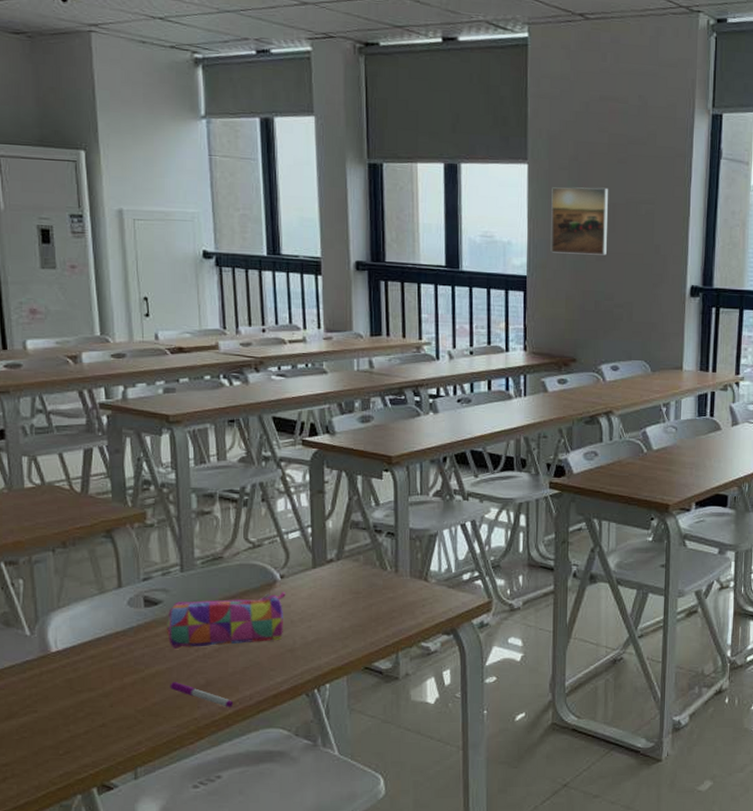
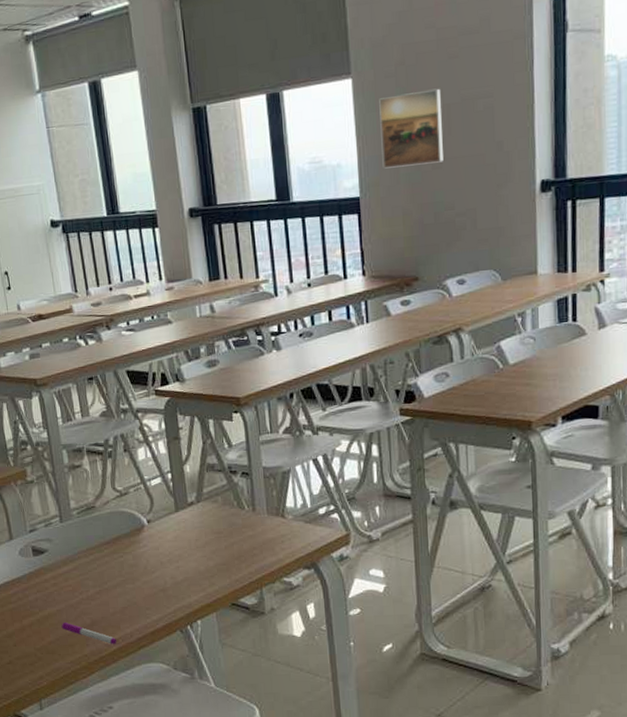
pencil case: present [166,592,286,650] -> none [53,536,155,594]

